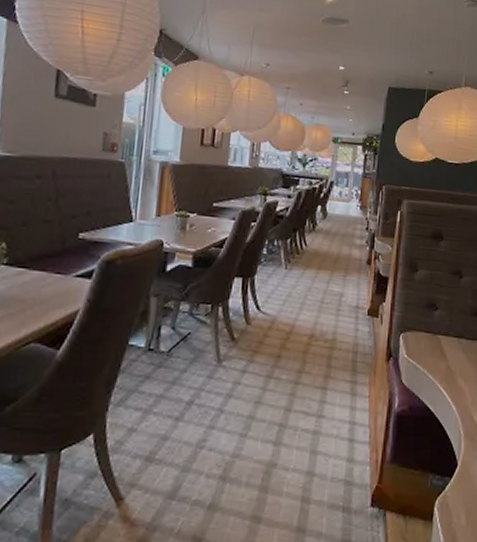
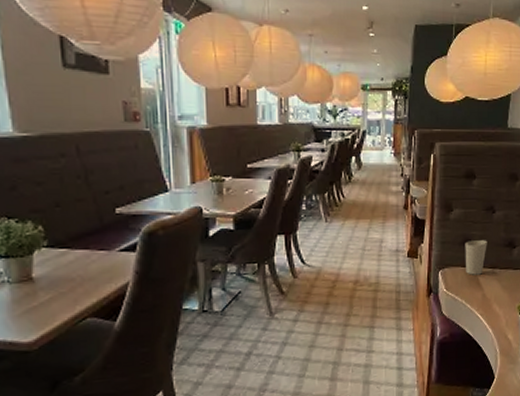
cup: none [429,305,454,343] -> present [465,240,487,275]

